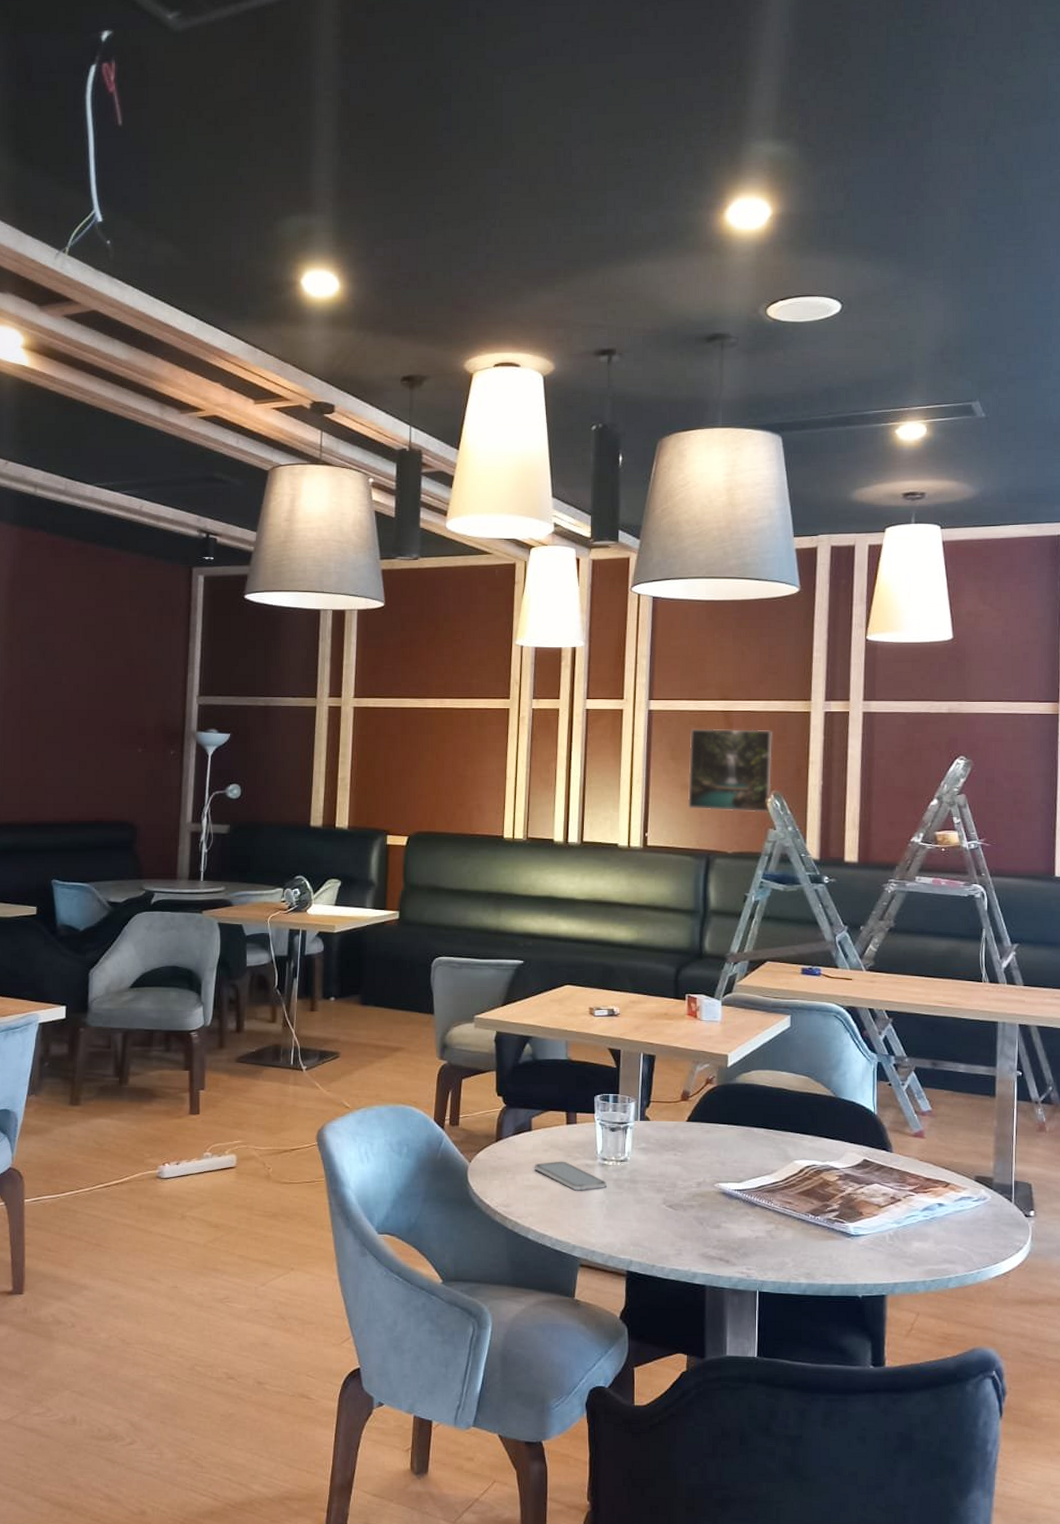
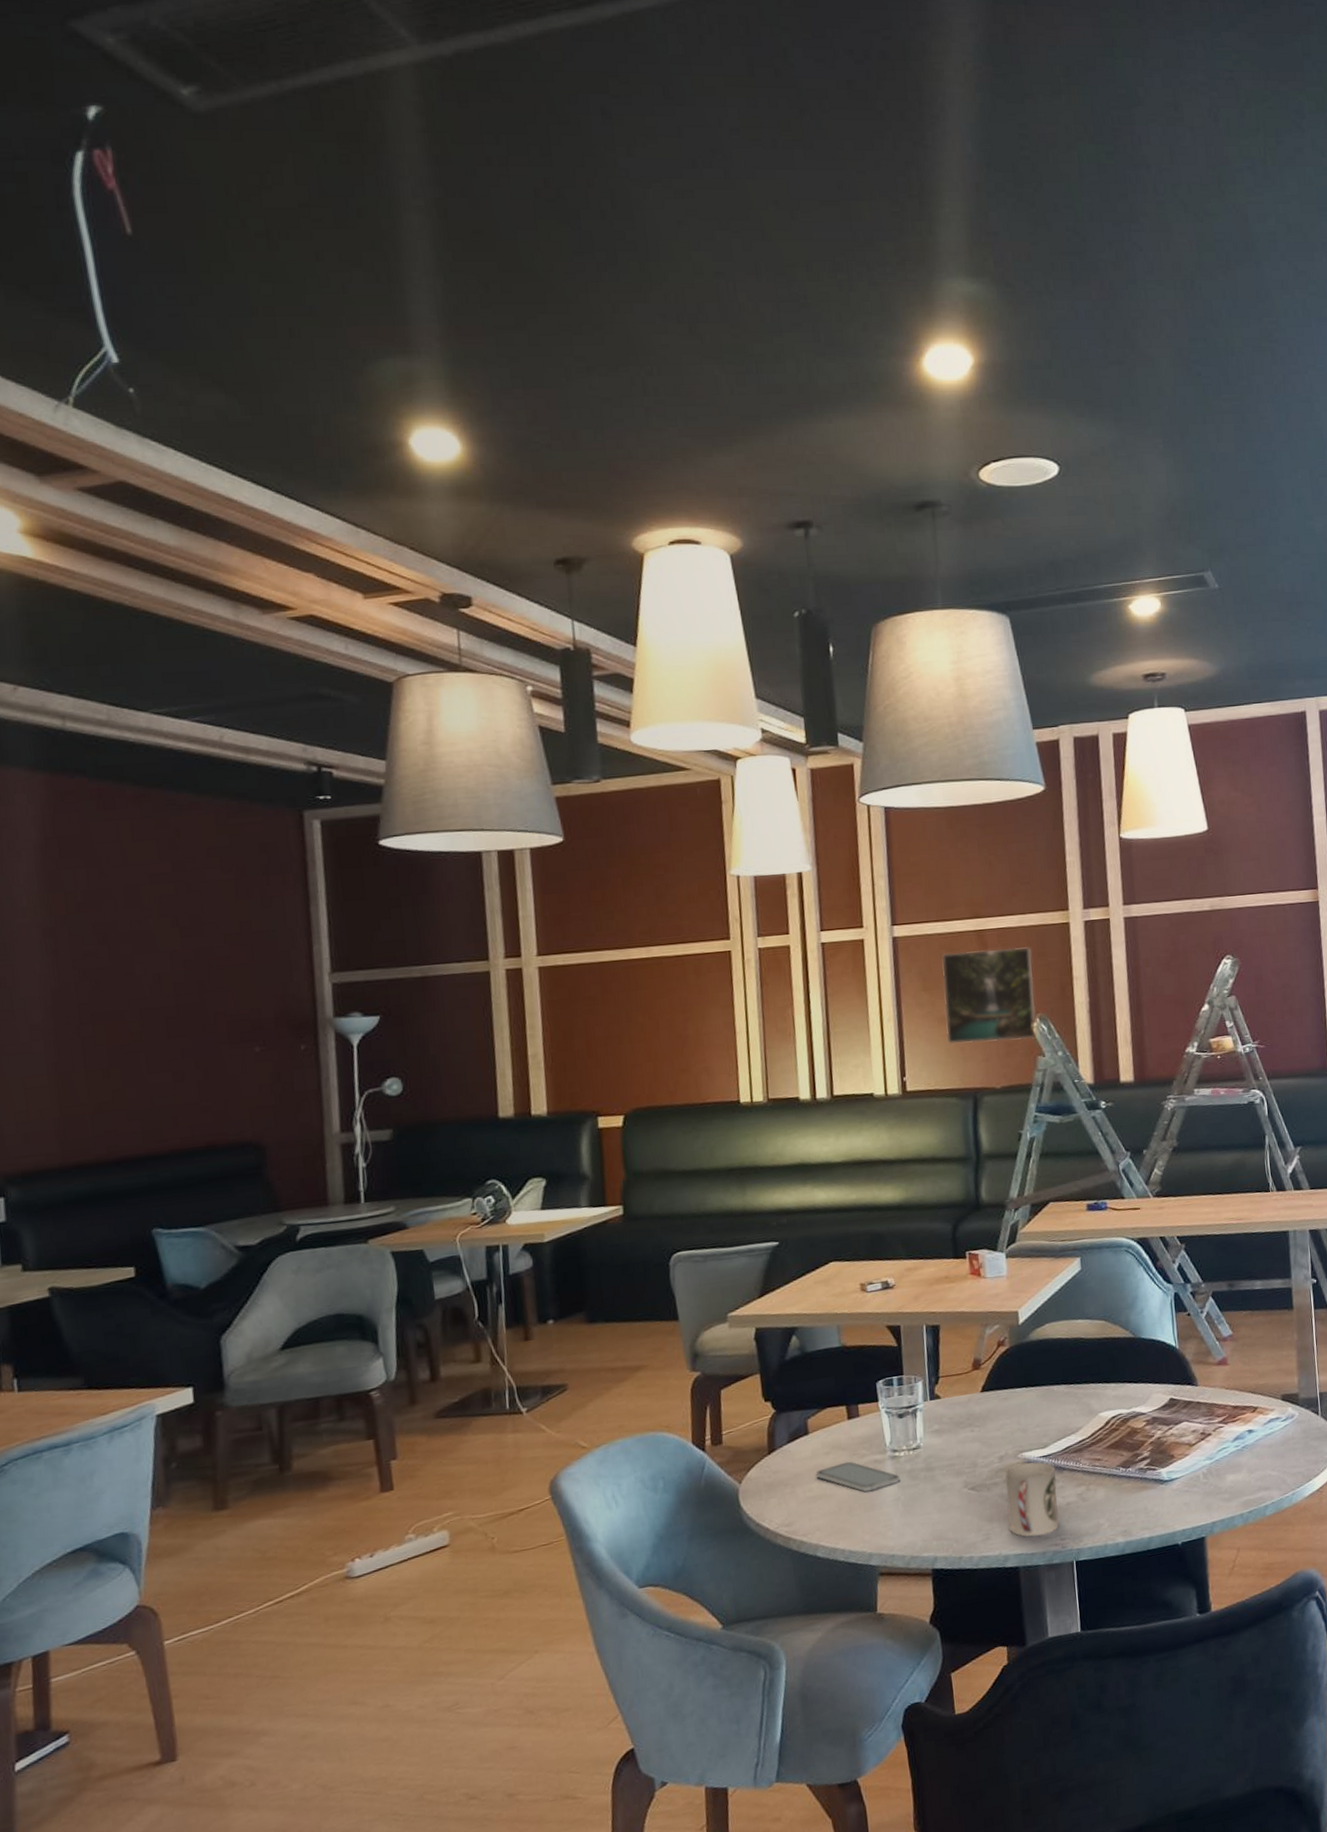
cup: none [699,1192,748,1262] -> present [1005,1462,1059,1537]

